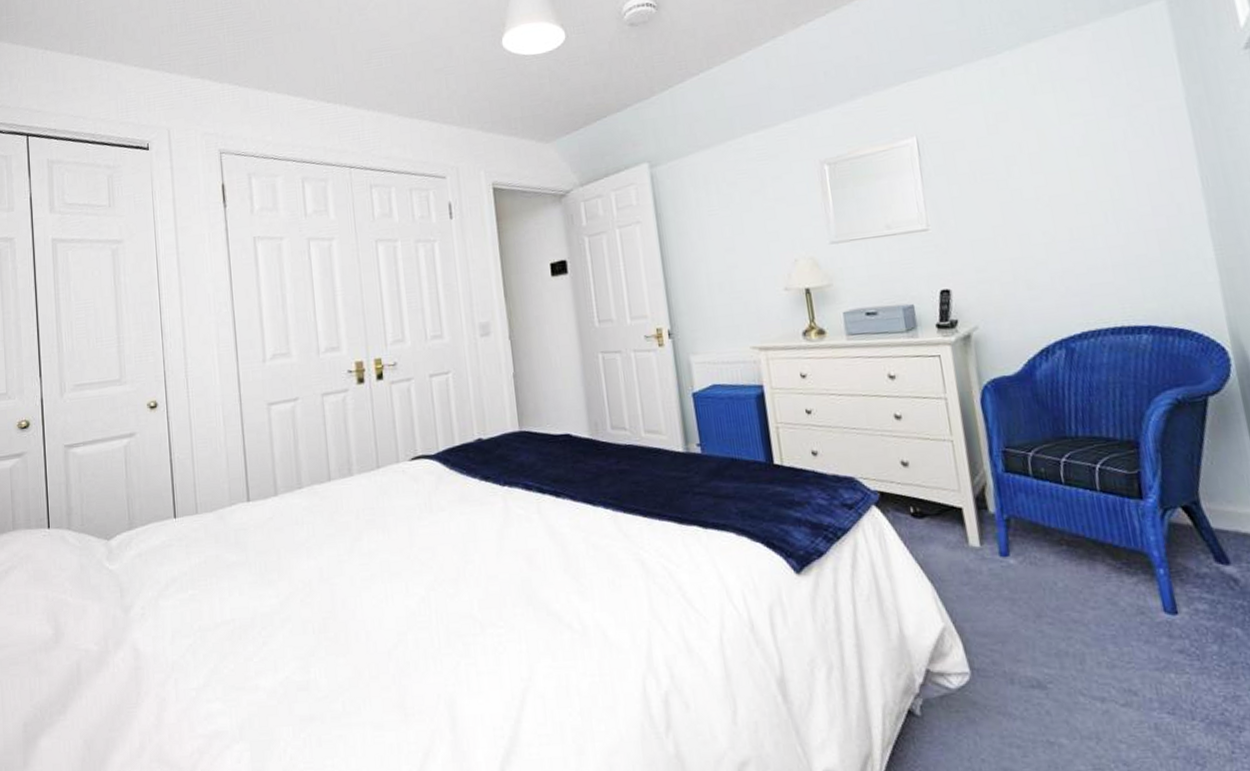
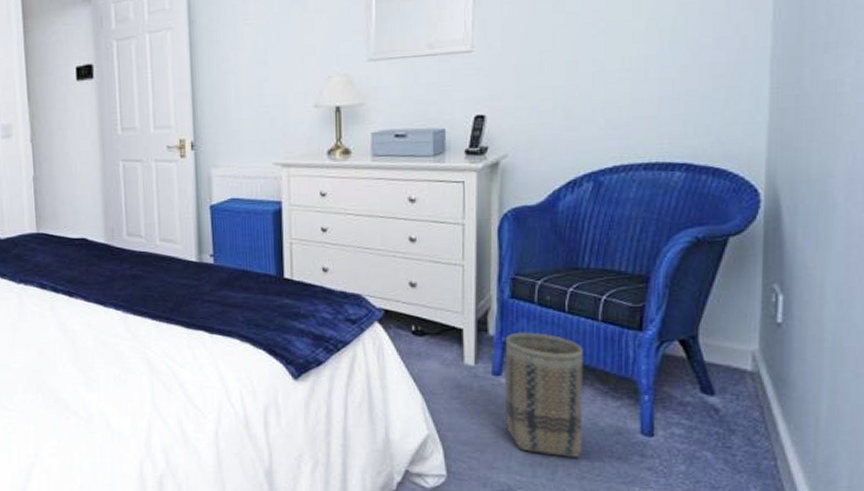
basket: none [1007,507,1107,644] -> present [504,332,584,458]

